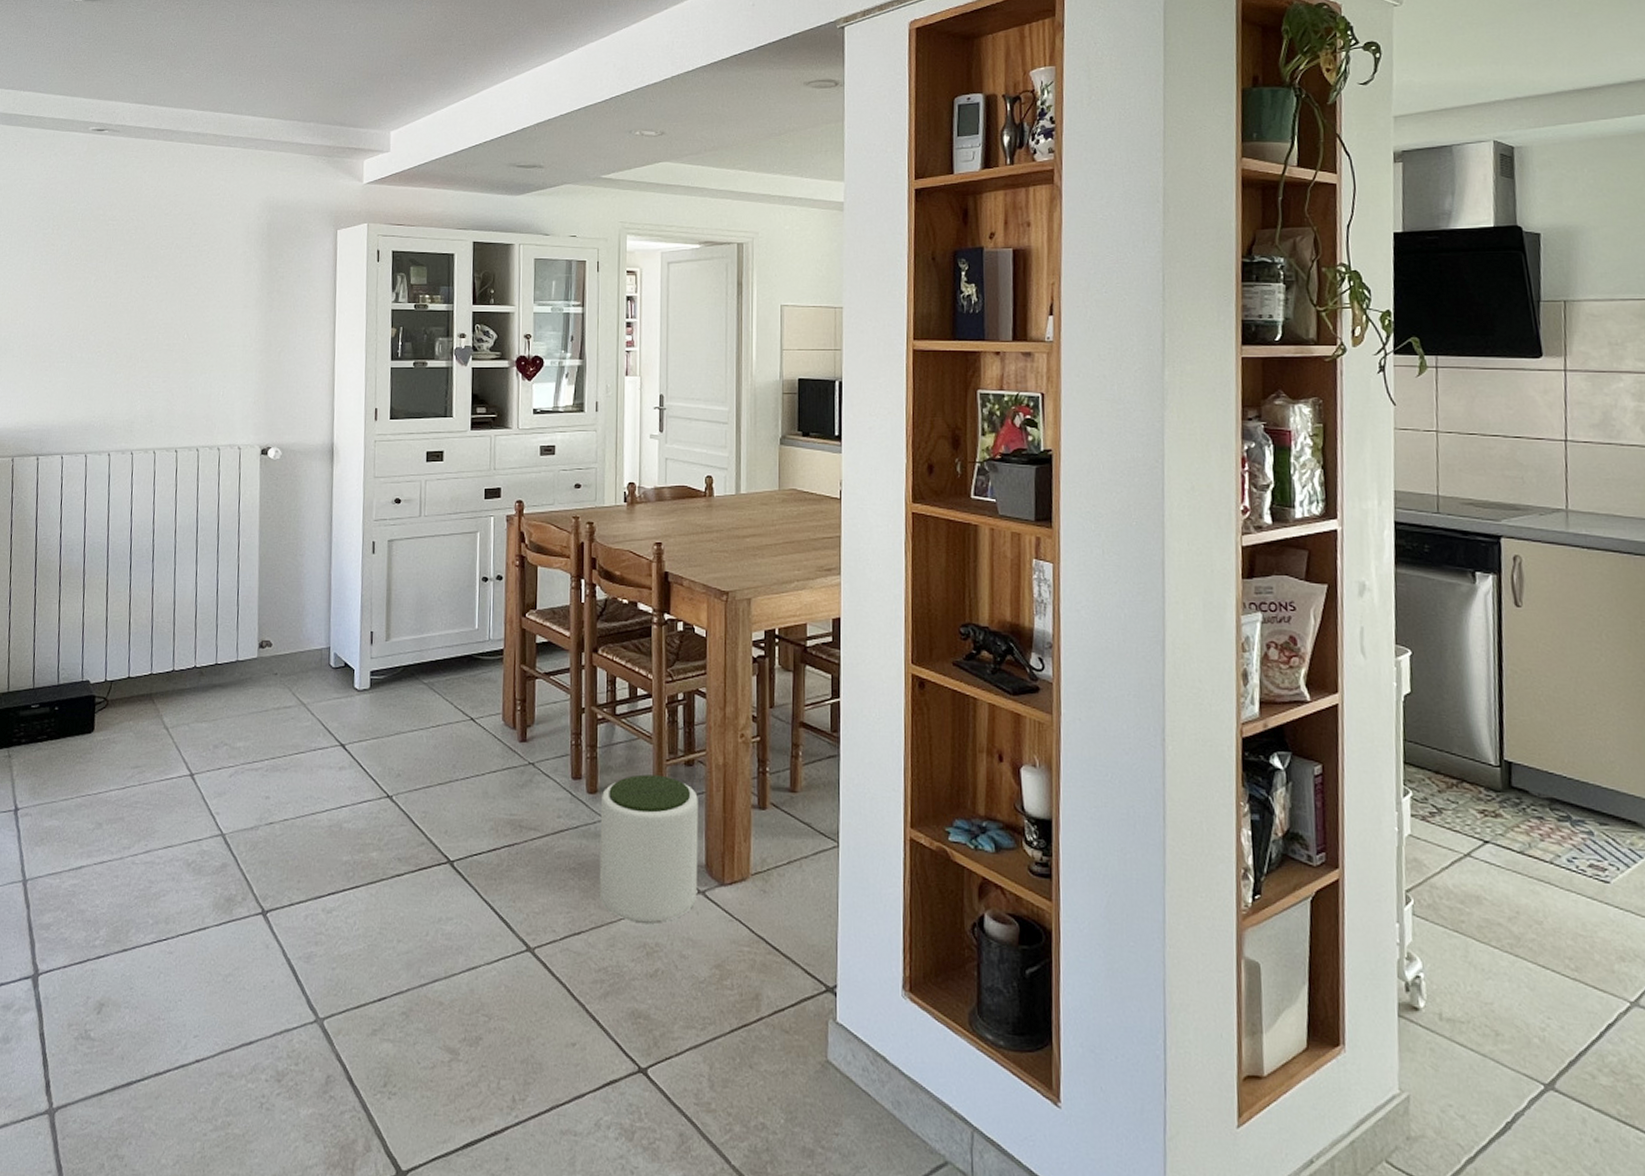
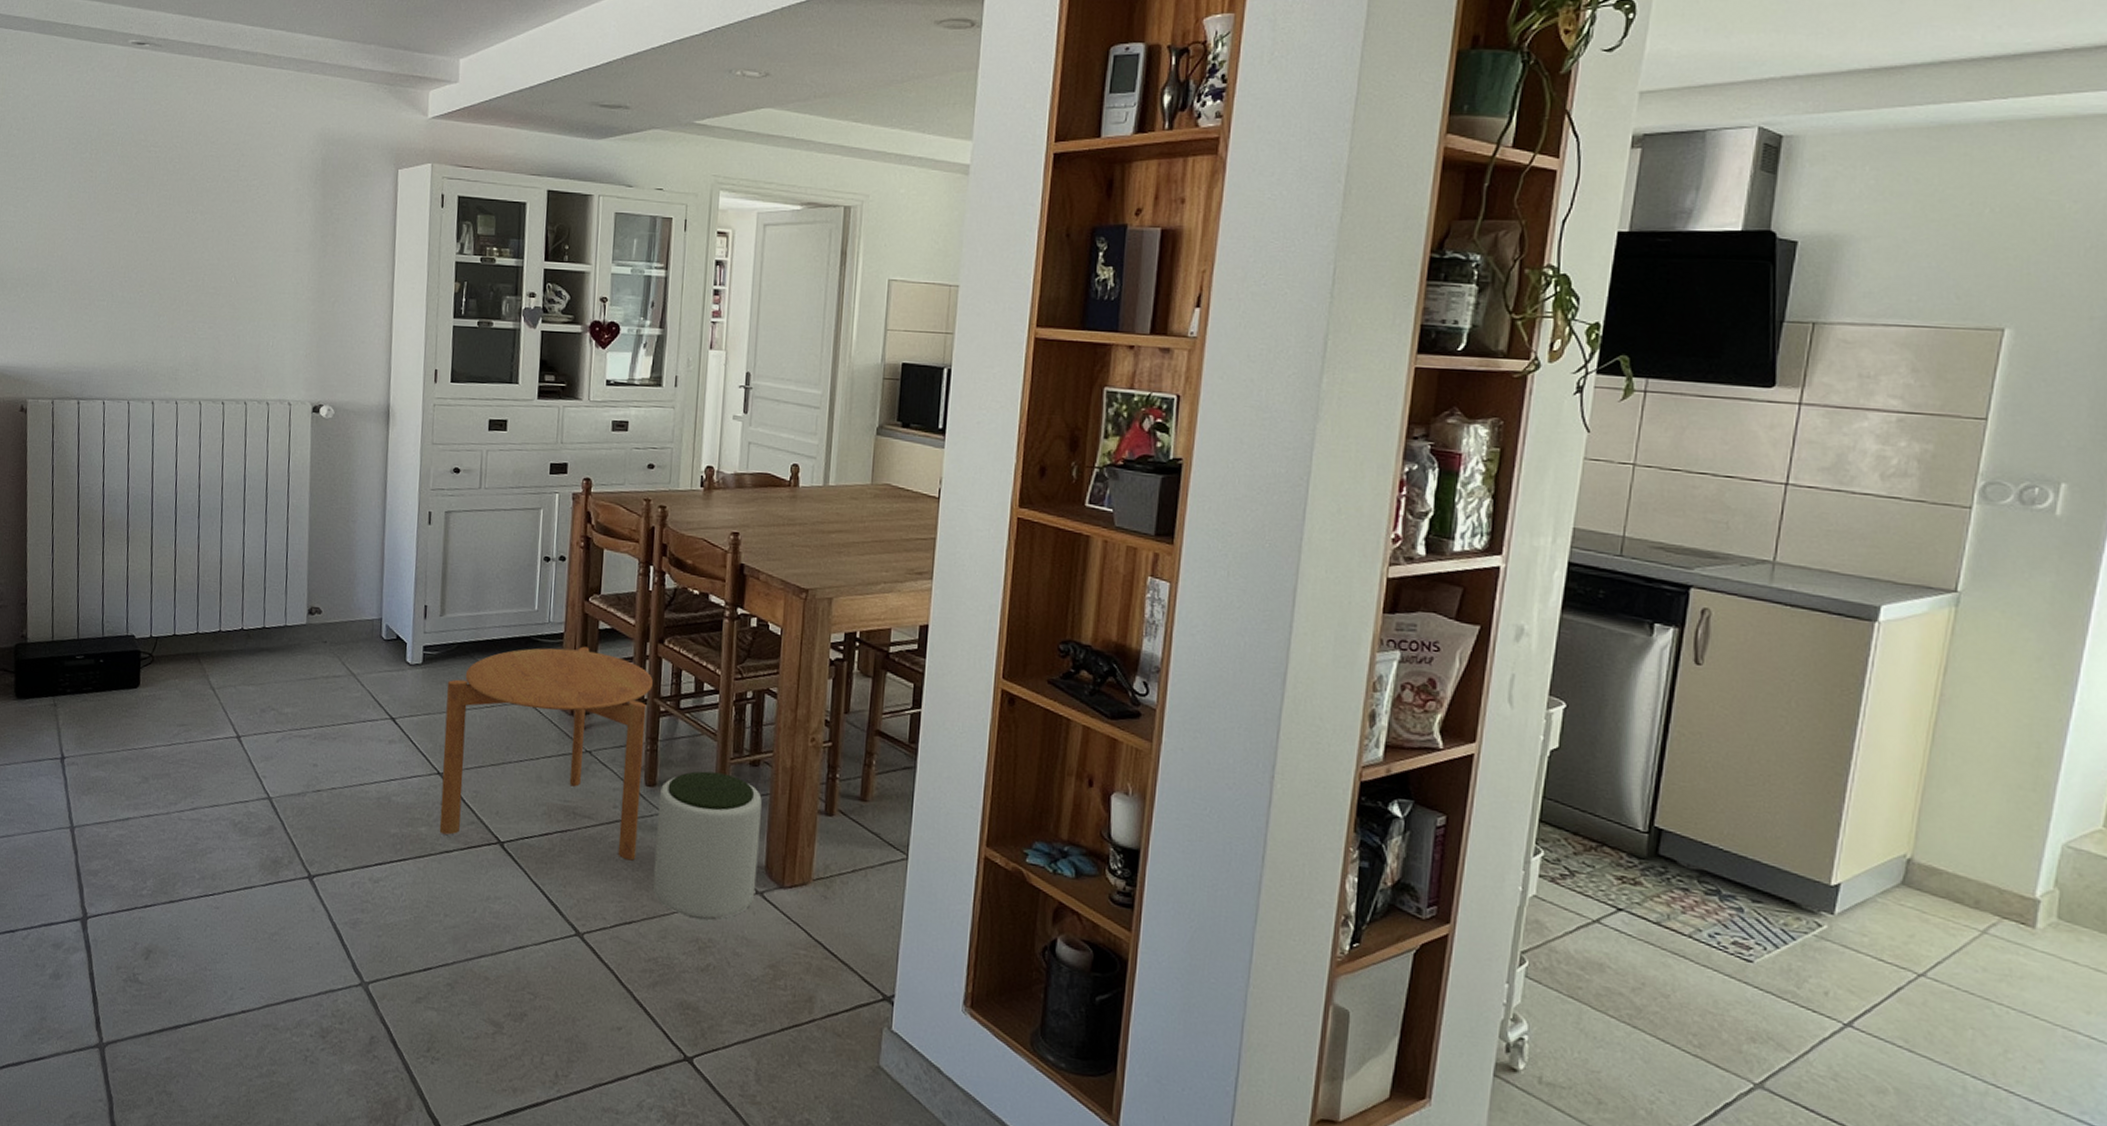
side table: none [390,661,589,870] -> present [439,646,653,861]

